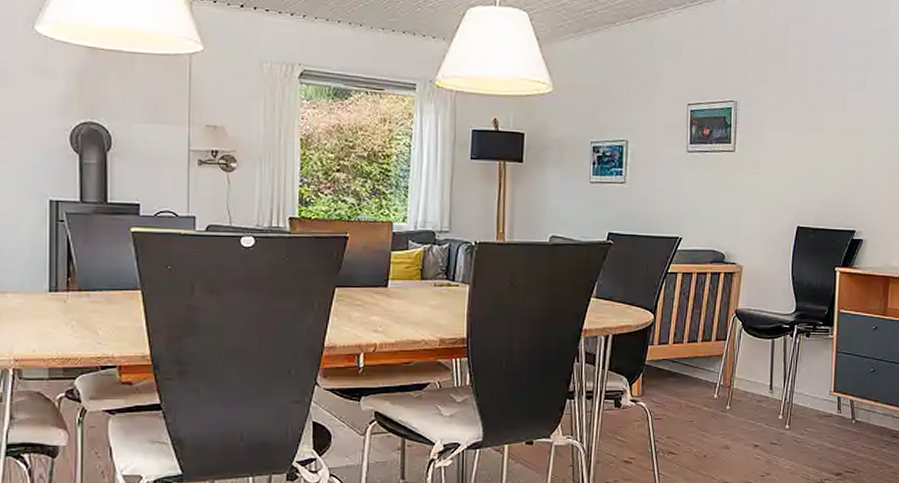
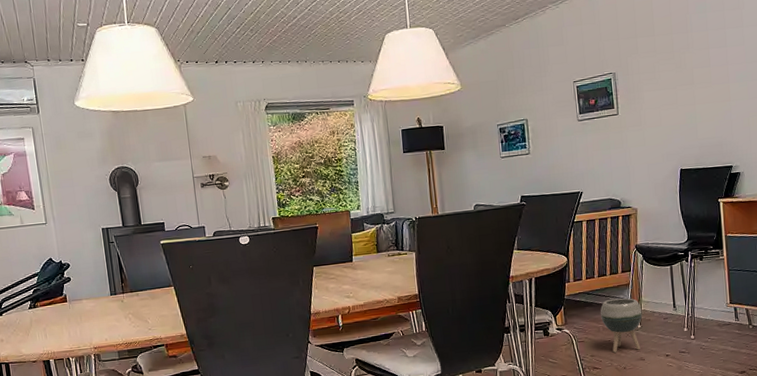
planter: none [684,371,734,436] -> present [600,298,643,353]

